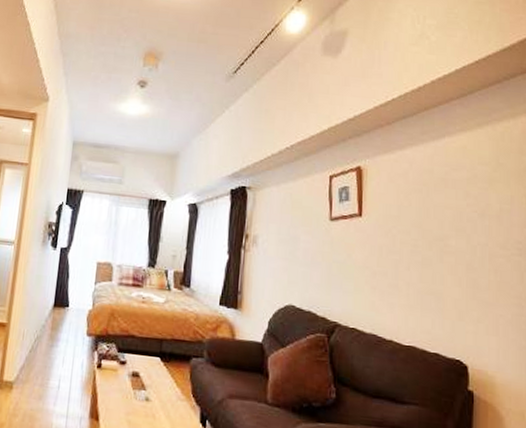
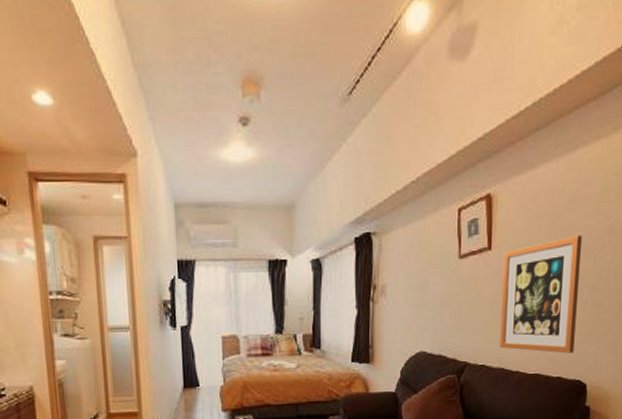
wall art: none [371,214,454,330] -> present [499,235,583,354]

